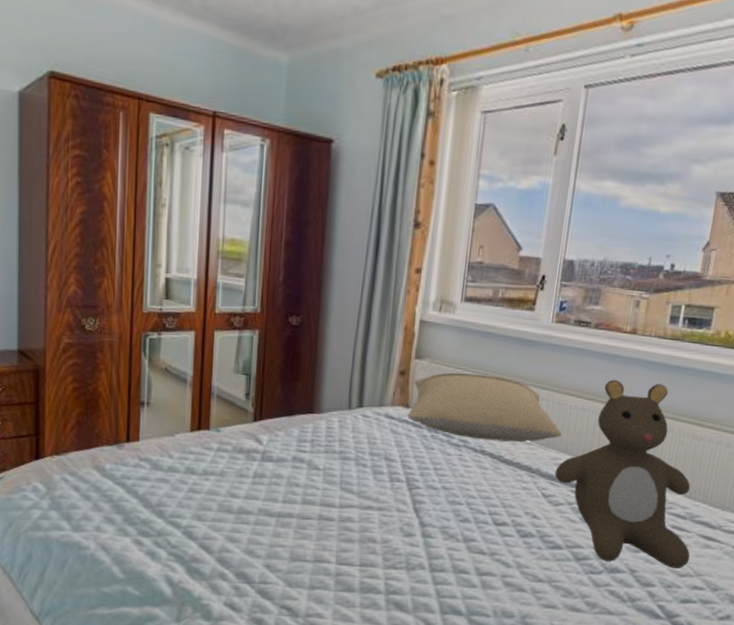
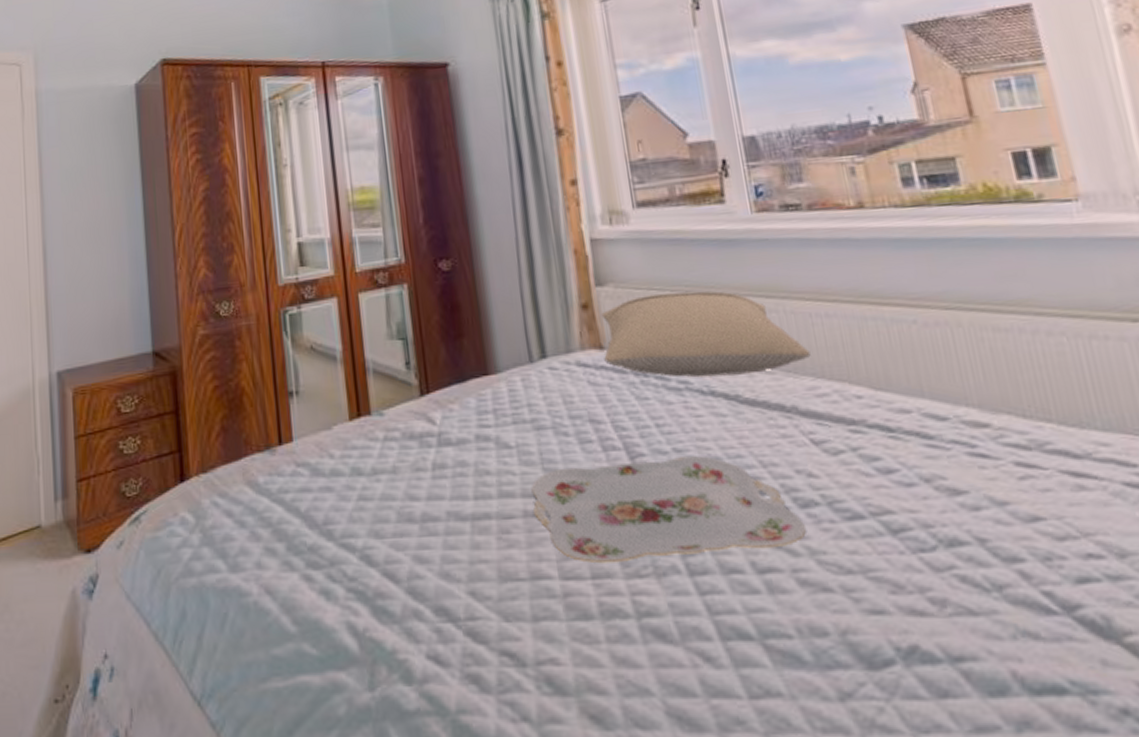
serving tray: none [327,489,520,560] -> present [531,456,806,564]
teddy bear: present [554,379,690,568] -> none [817,265,1063,530]

